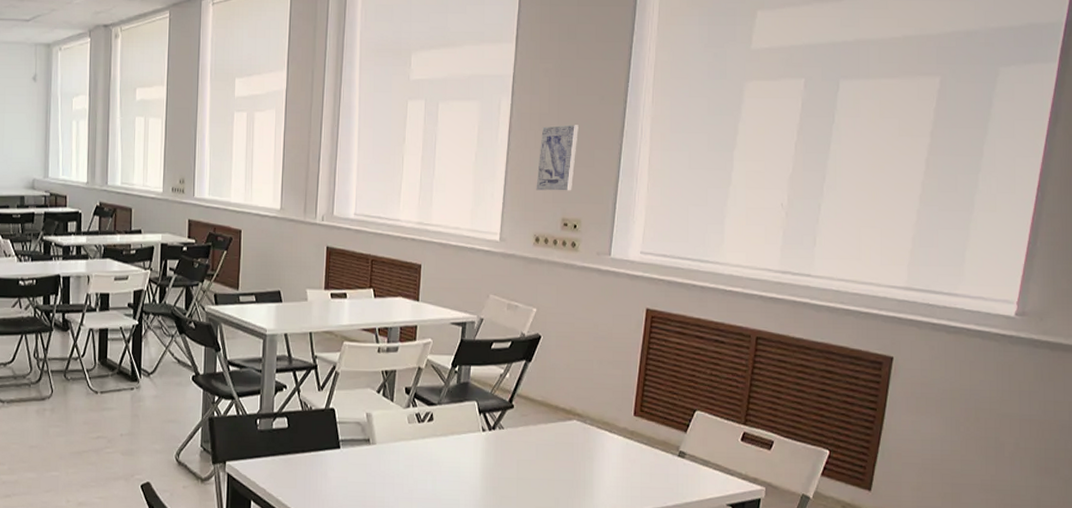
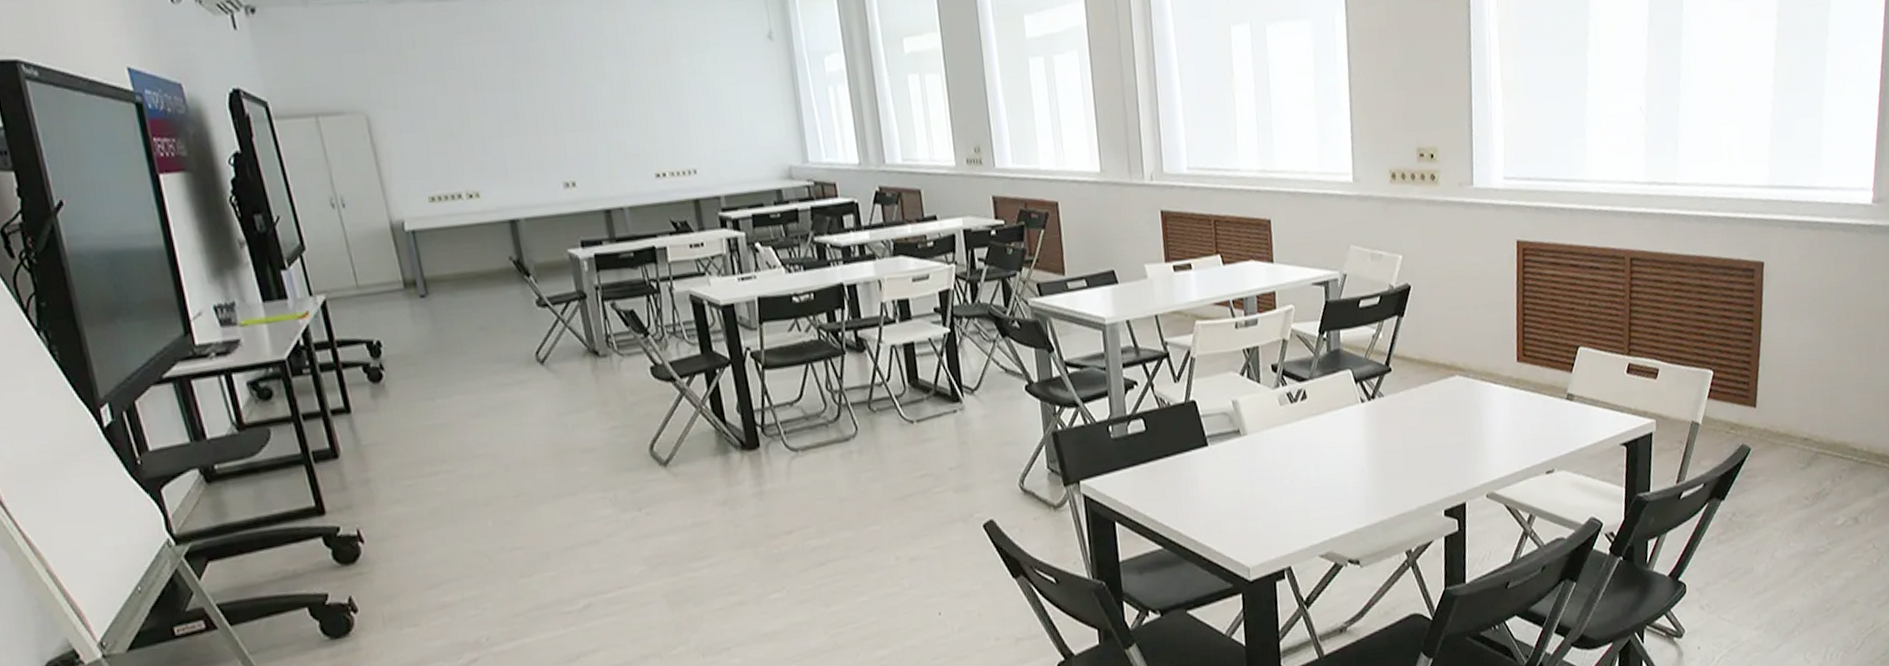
wall art: present [536,125,579,191] -> none [1383,38,1424,119]

